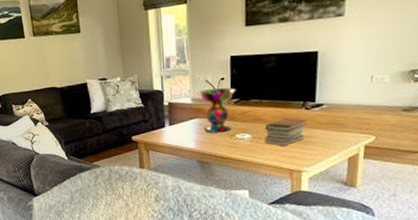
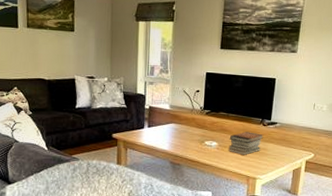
decorative bowl: present [197,88,236,133] -> none [175,98,209,139]

